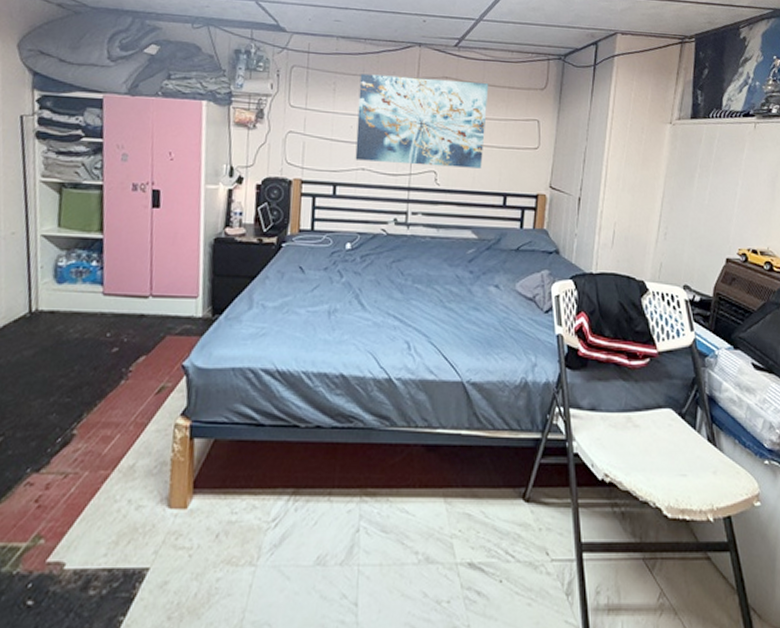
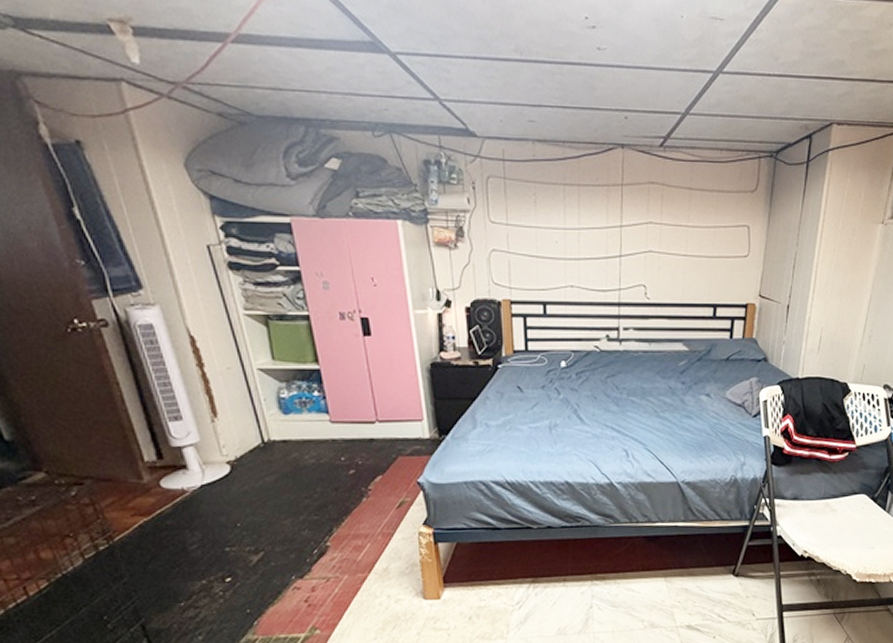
wall art: present [355,73,489,169] -> none [561,182,697,280]

